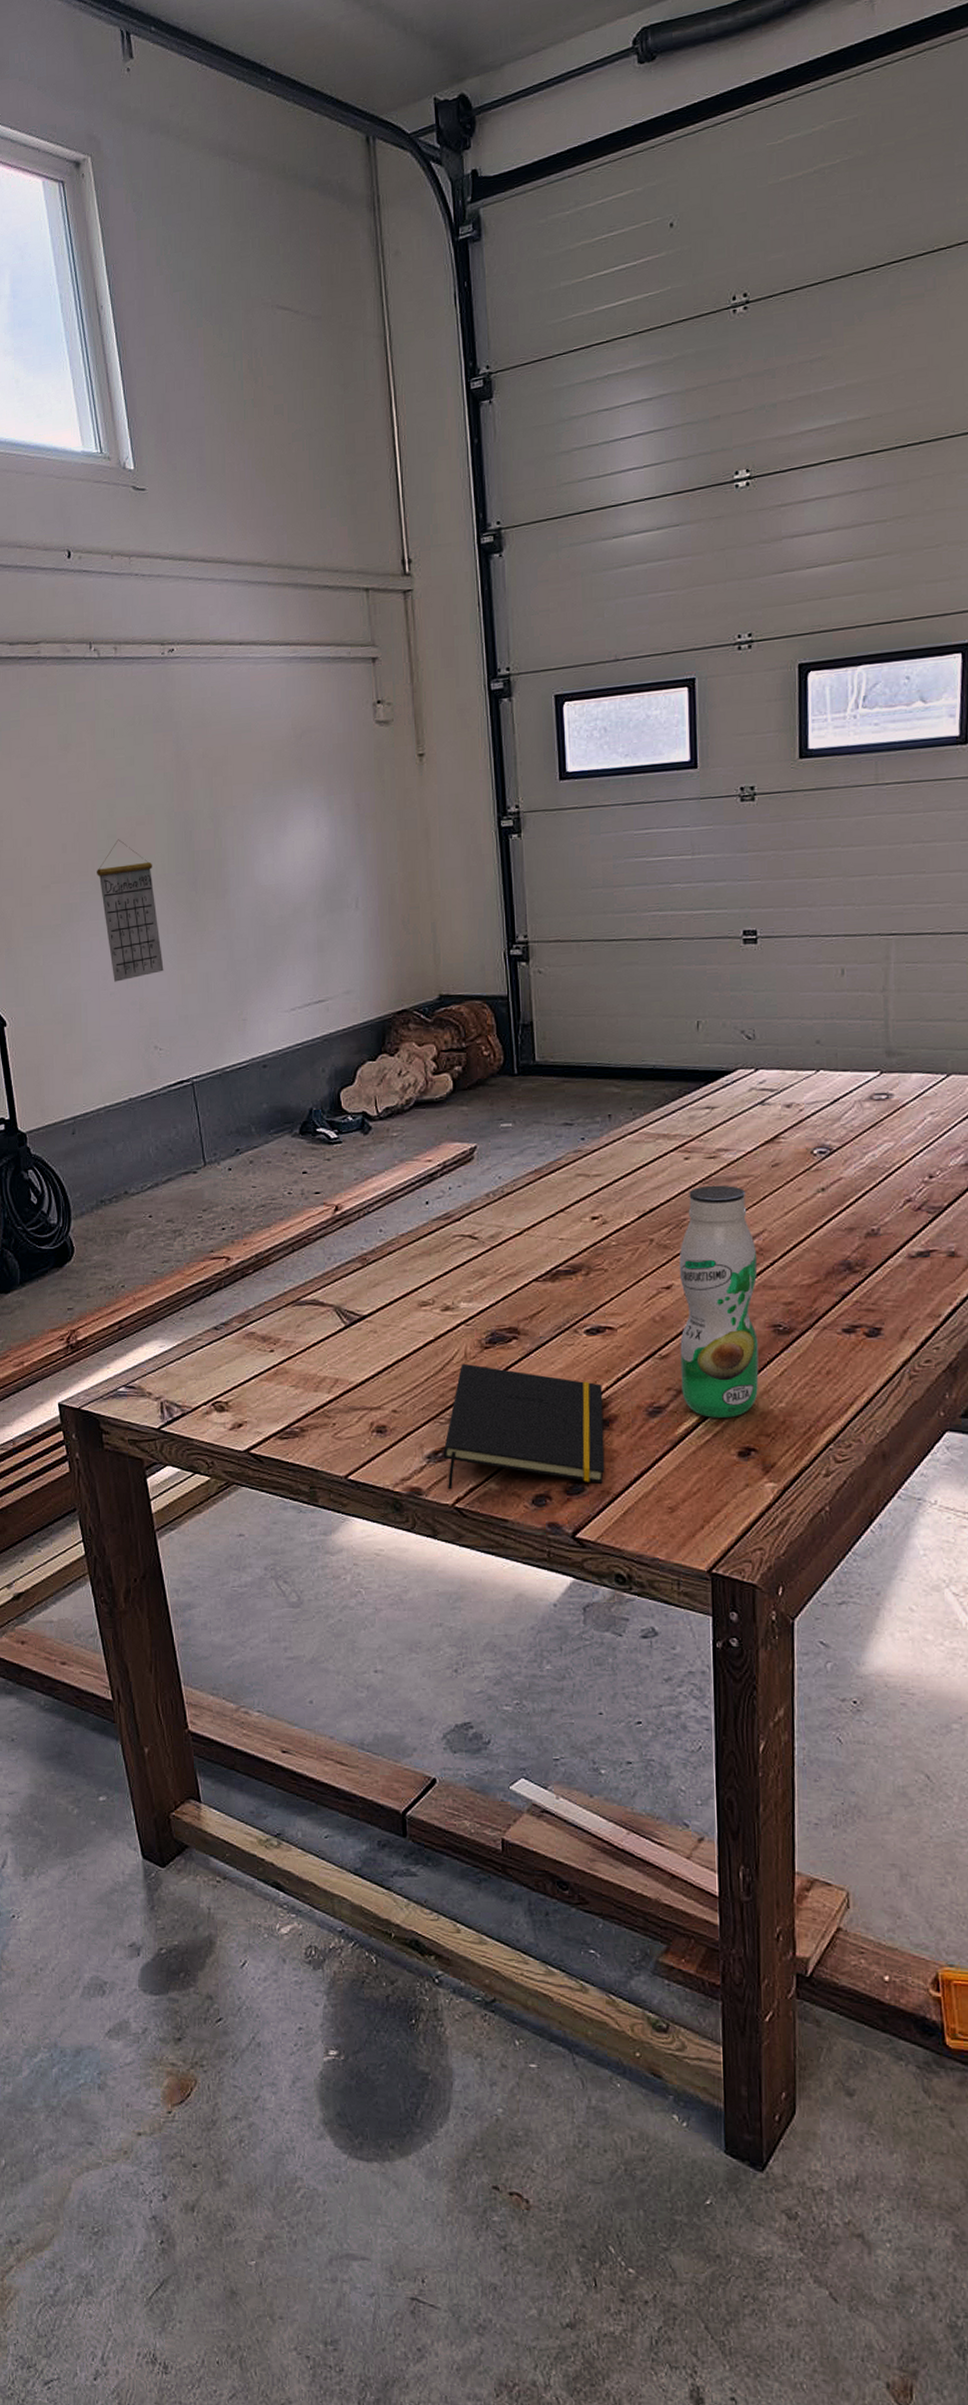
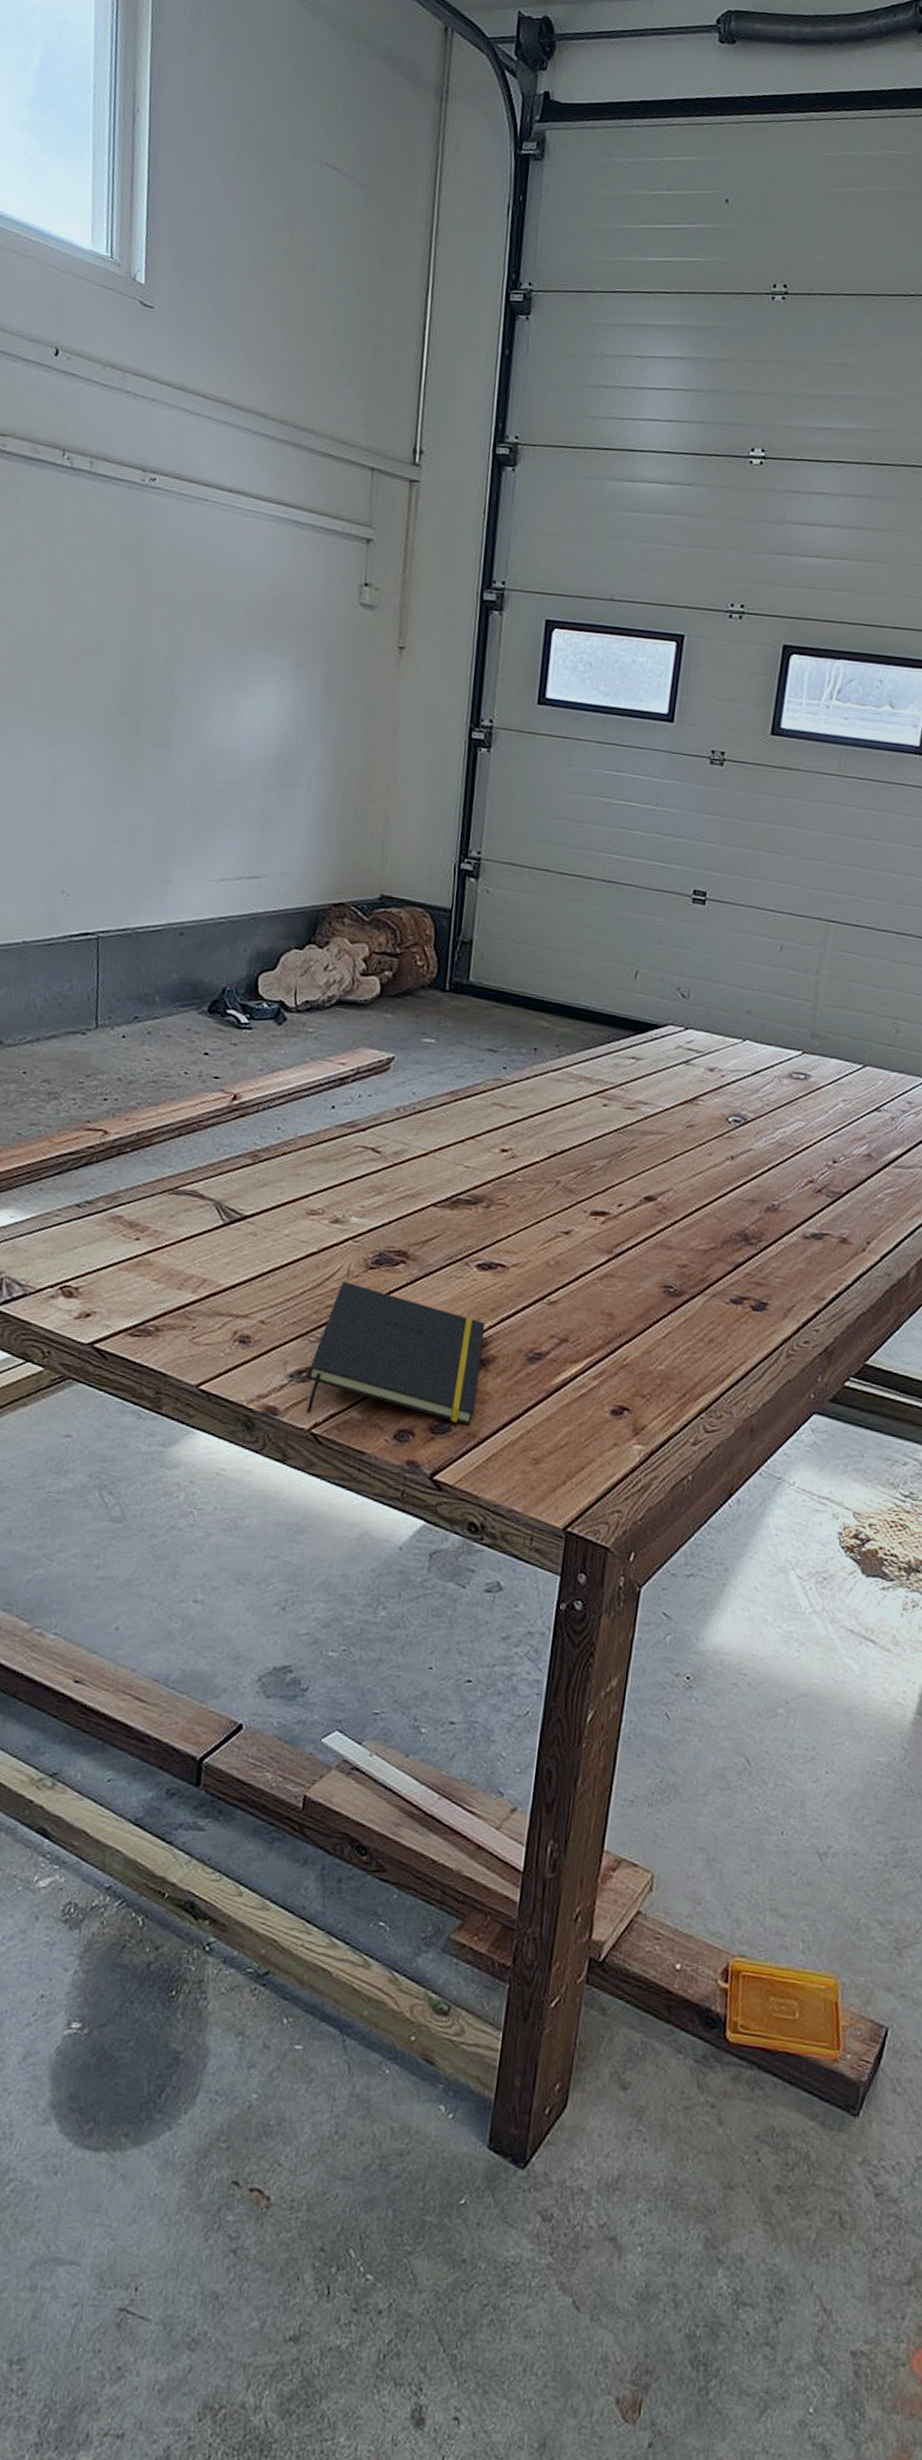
calendar: present [97,839,164,982] -> none [27,662,93,814]
beverage bottle: present [679,1185,759,1418] -> none [564,1135,660,1374]

